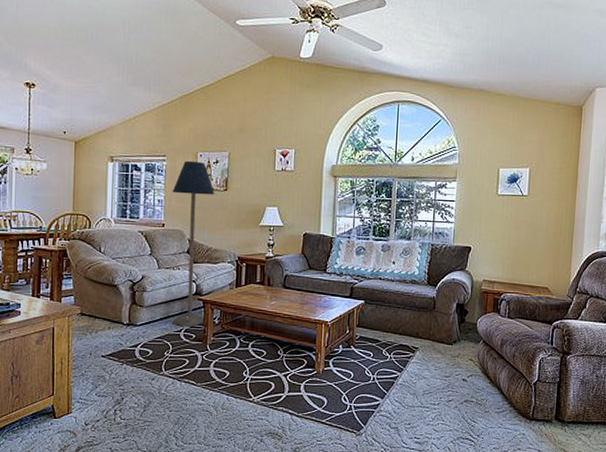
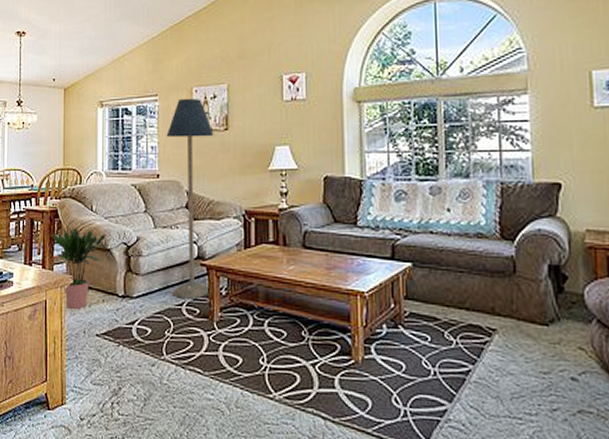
potted plant: none [59,265,114,335] -> present [51,226,107,309]

